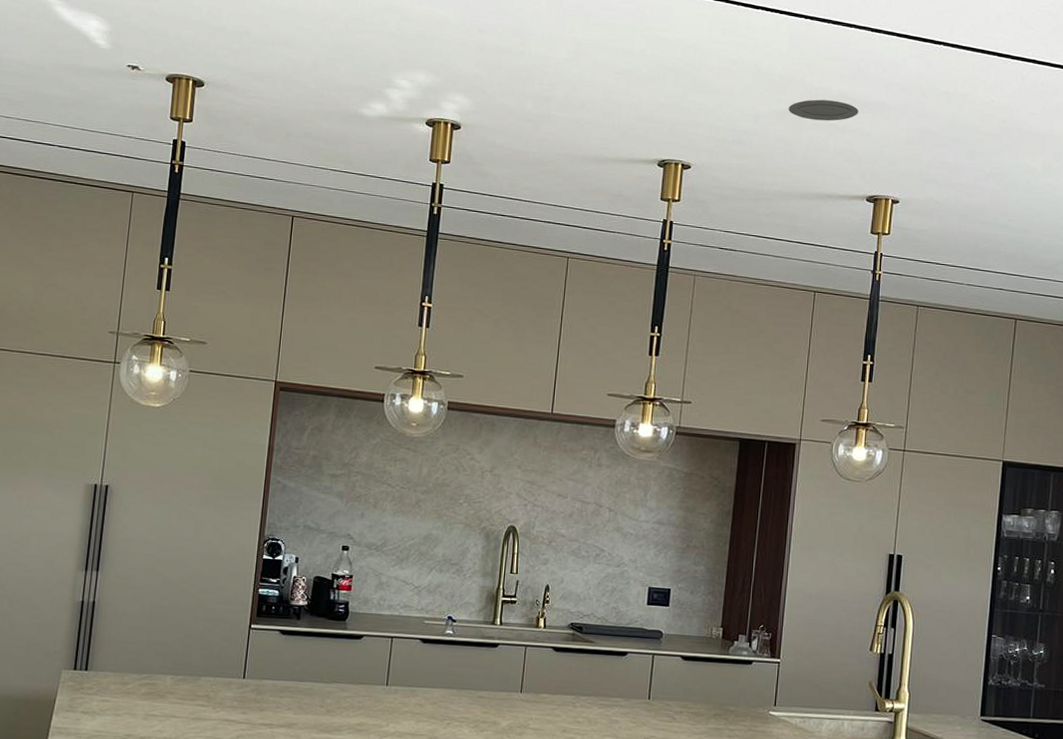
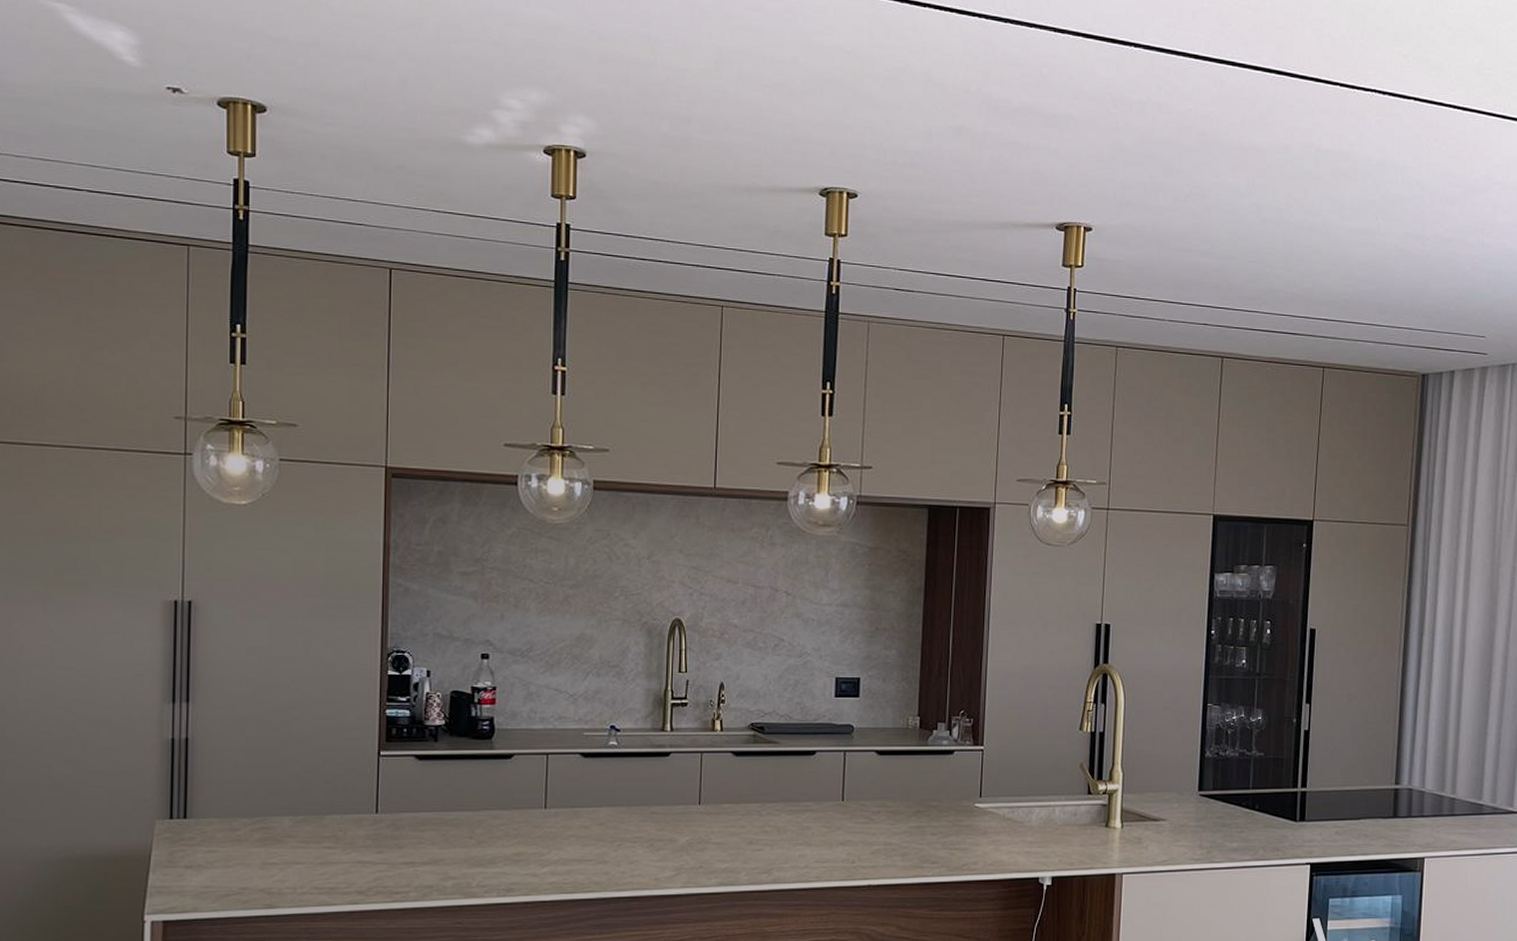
recessed light: present [788,99,858,121] -> none [964,112,1043,138]

